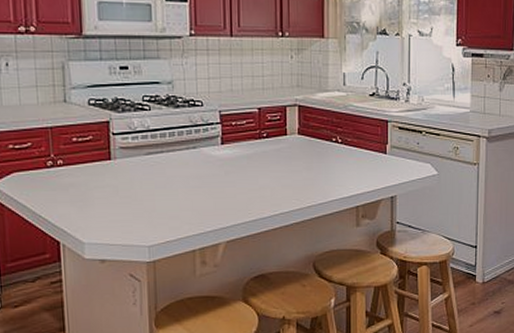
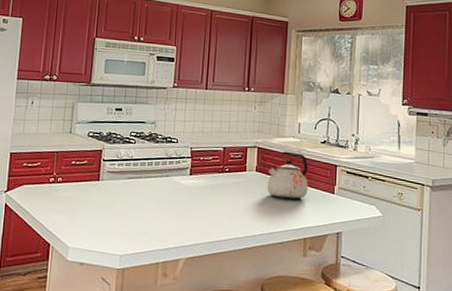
kettle: none [312,108,358,163] -> present [267,151,308,199]

